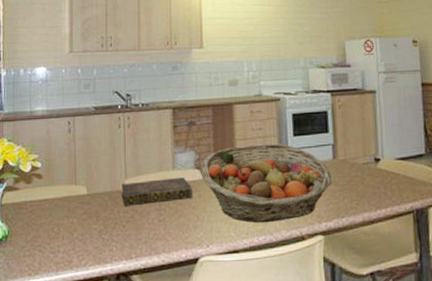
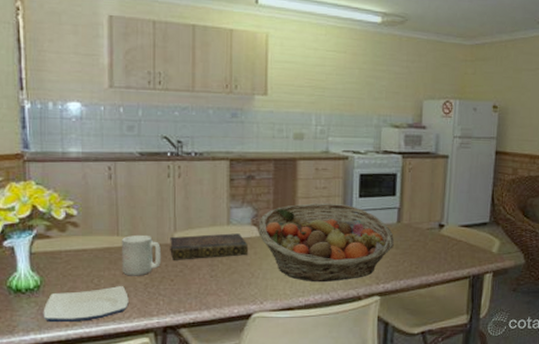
plate: none [9,232,85,272] -> present [43,285,129,323]
mug: none [78,182,113,224] -> present [121,234,161,276]

